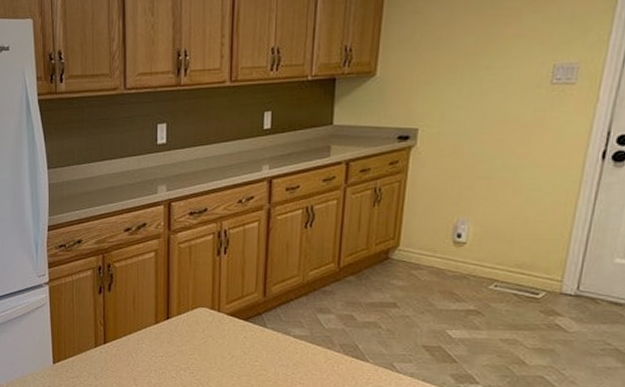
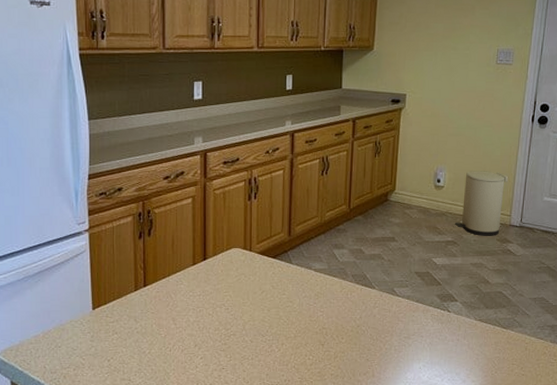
pedal bin: none [479,223,562,306] -> present [454,171,509,236]

